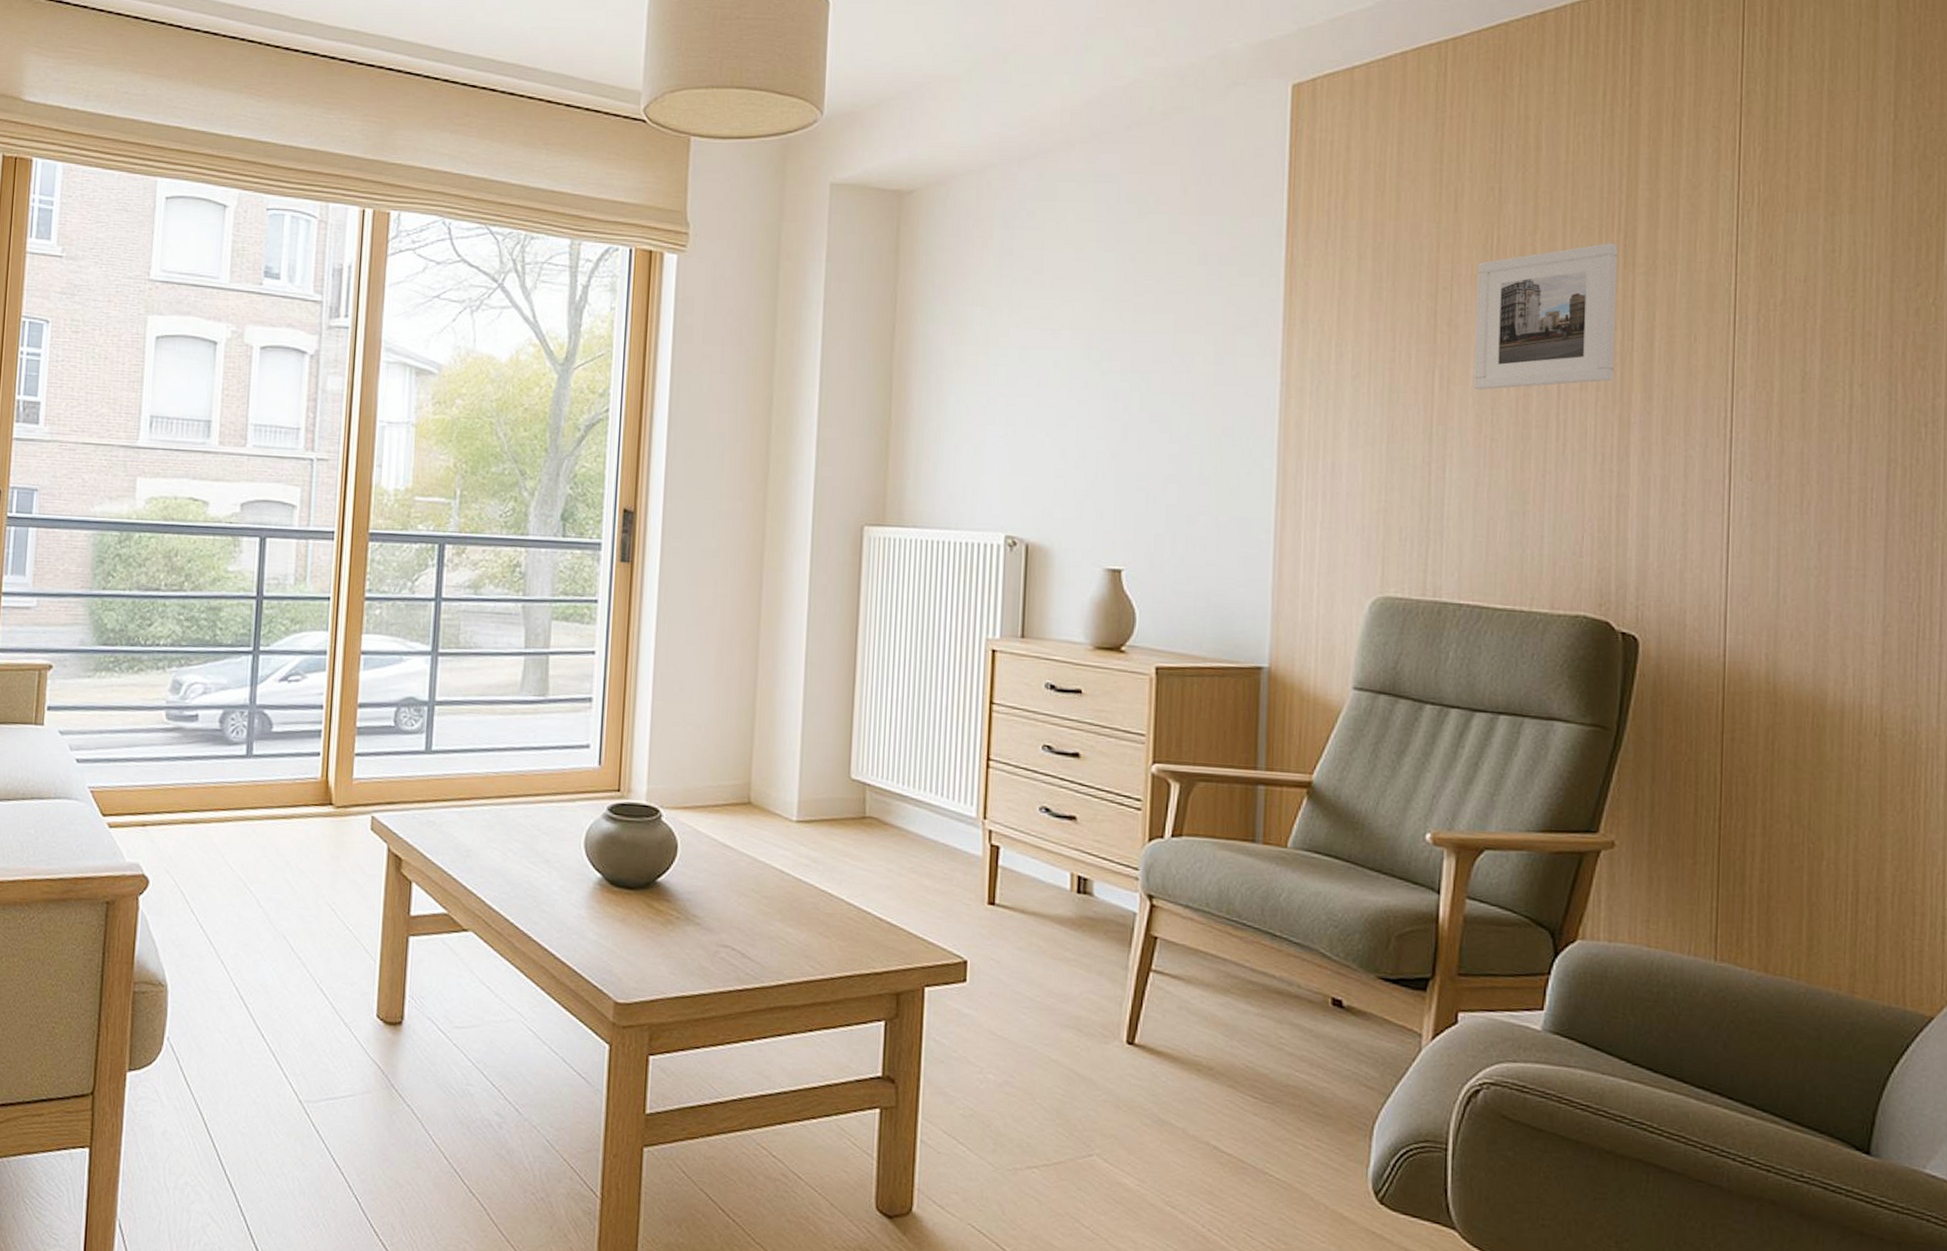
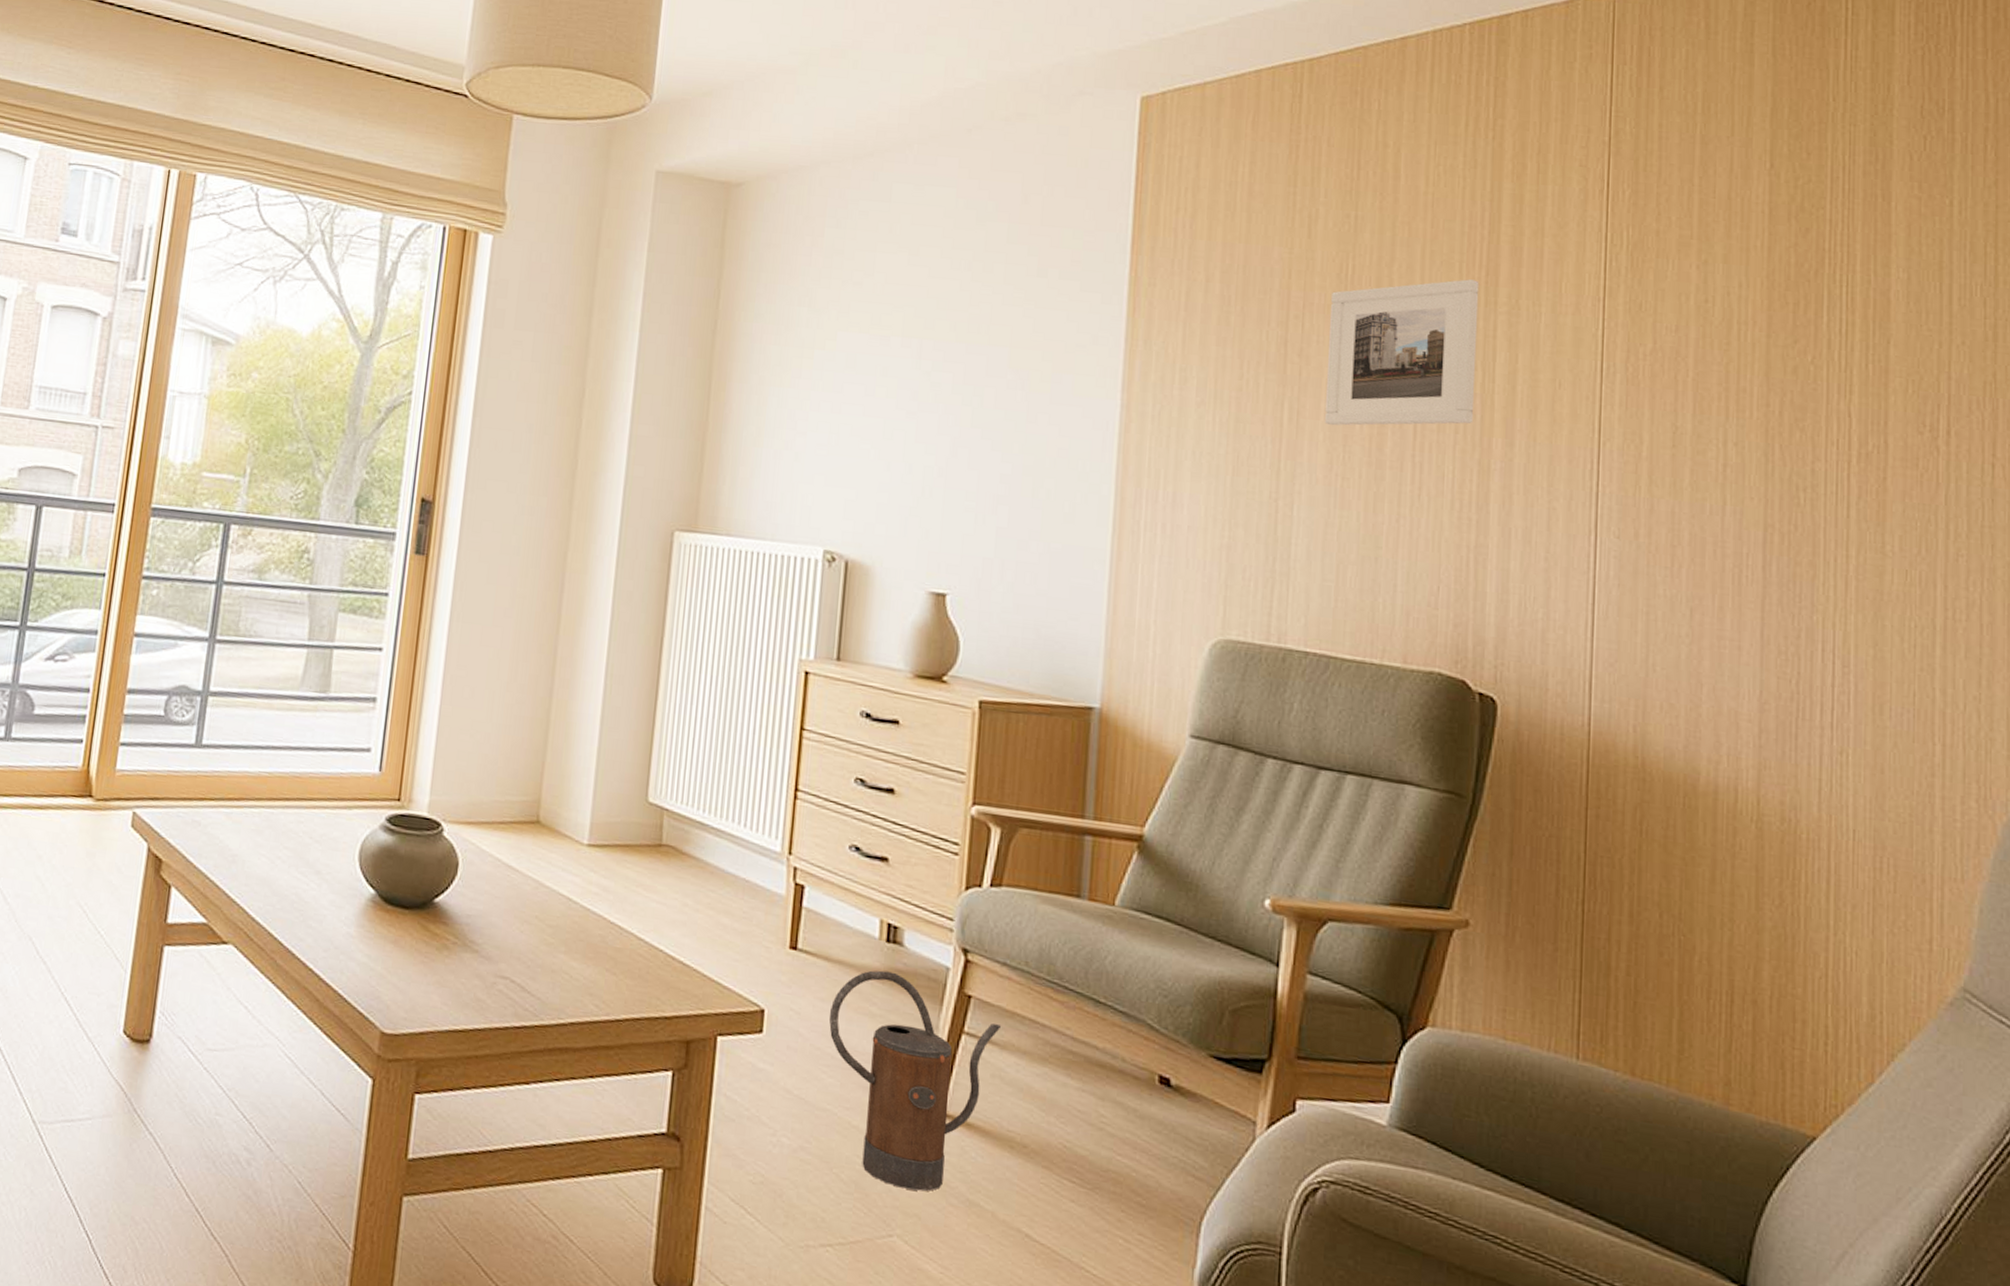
watering can: none [1026,919,1186,1114] -> present [828,970,1002,1192]

